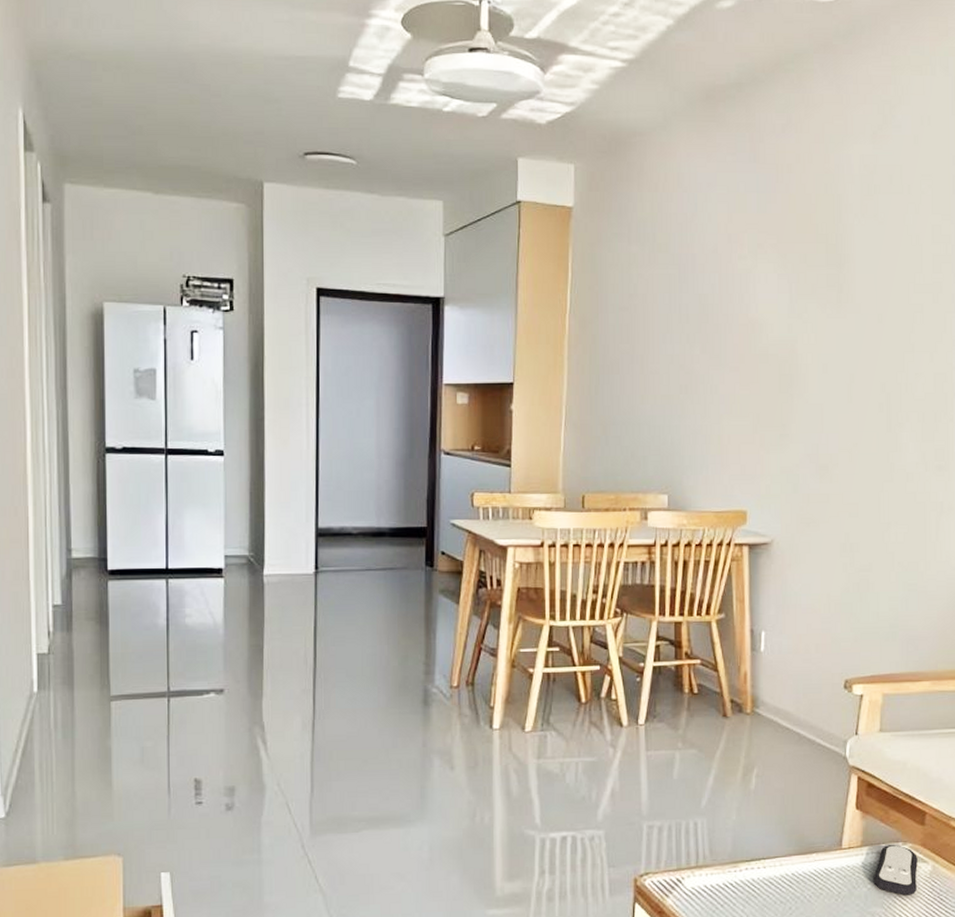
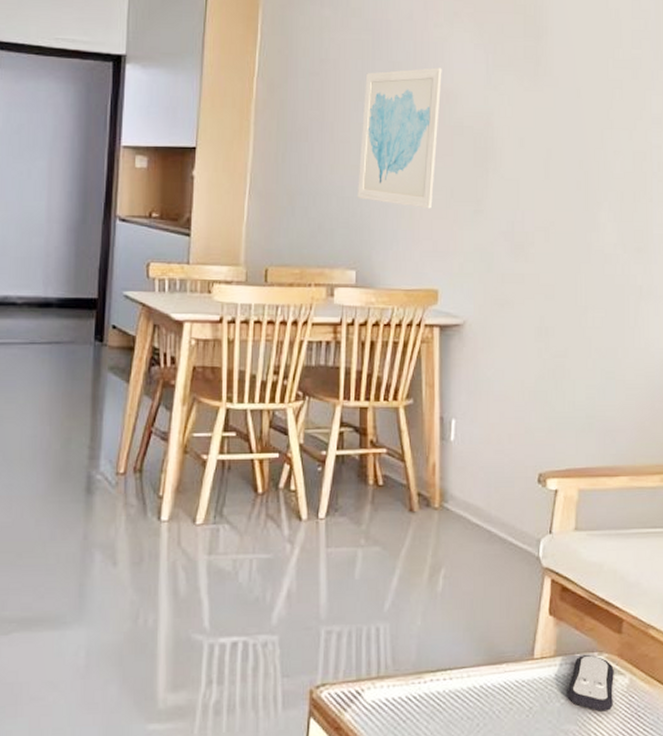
wall art: none [668,299,747,434] -> present [358,67,442,209]

